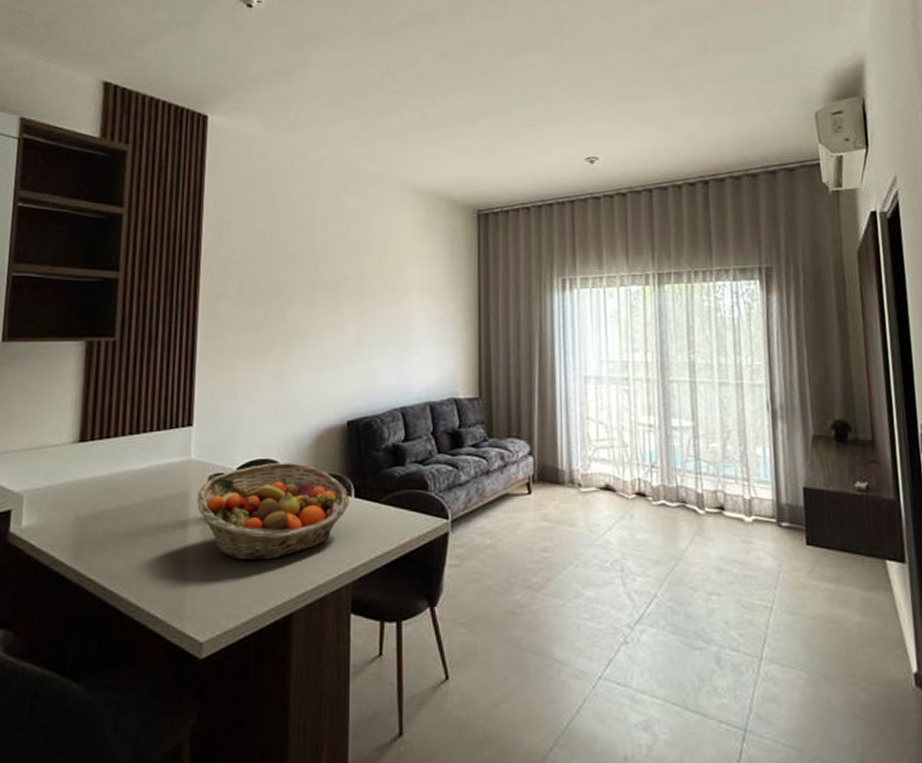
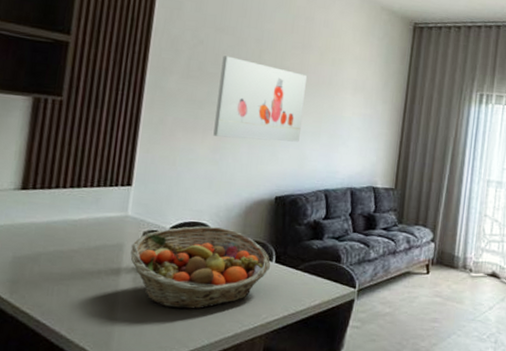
wall art: none [274,272,369,361] -> present [213,55,308,142]

